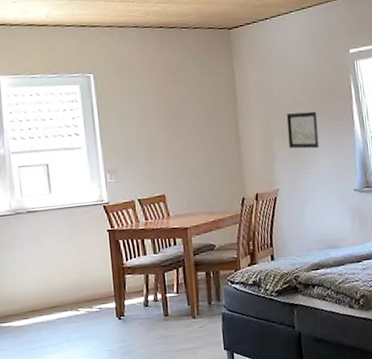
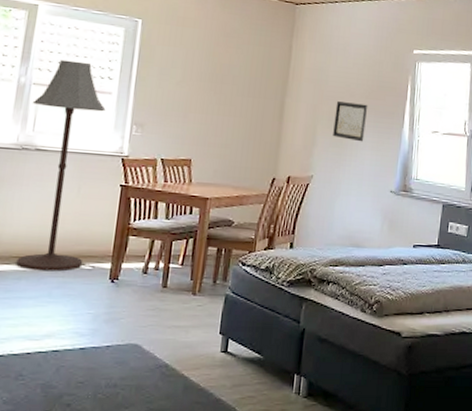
floor lamp: none [14,124,91,321] -> present [16,59,106,272]

